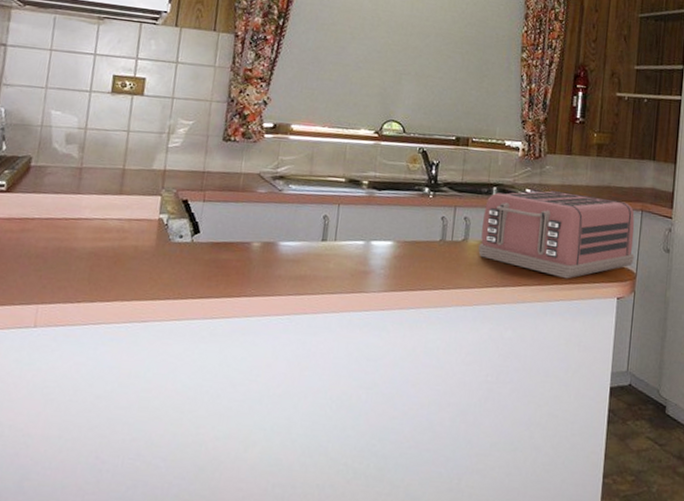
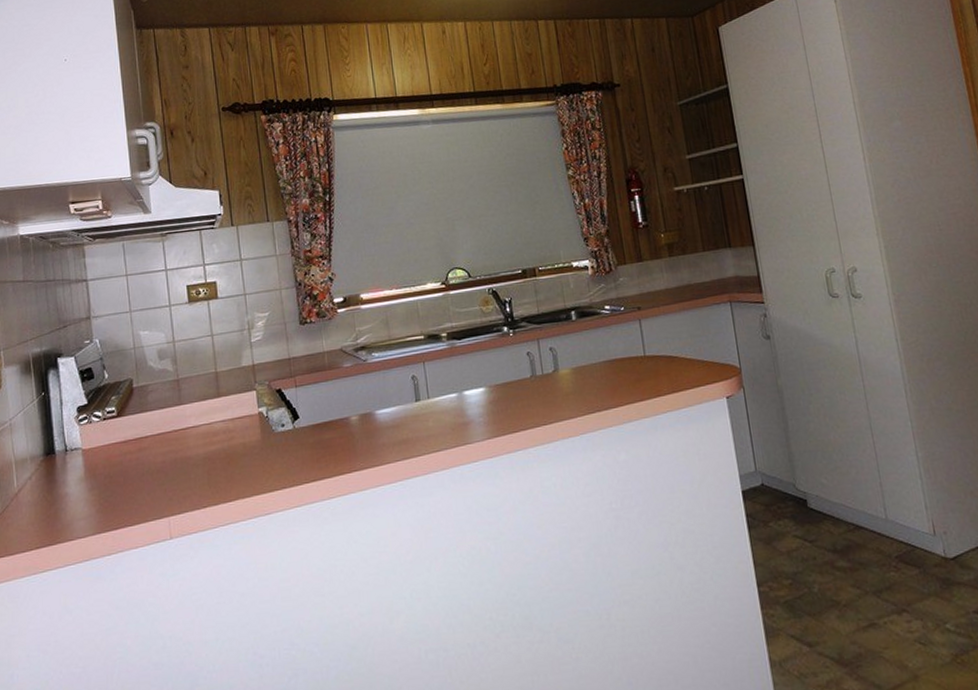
toaster: present [478,190,635,279] -> none [567,297,735,389]

